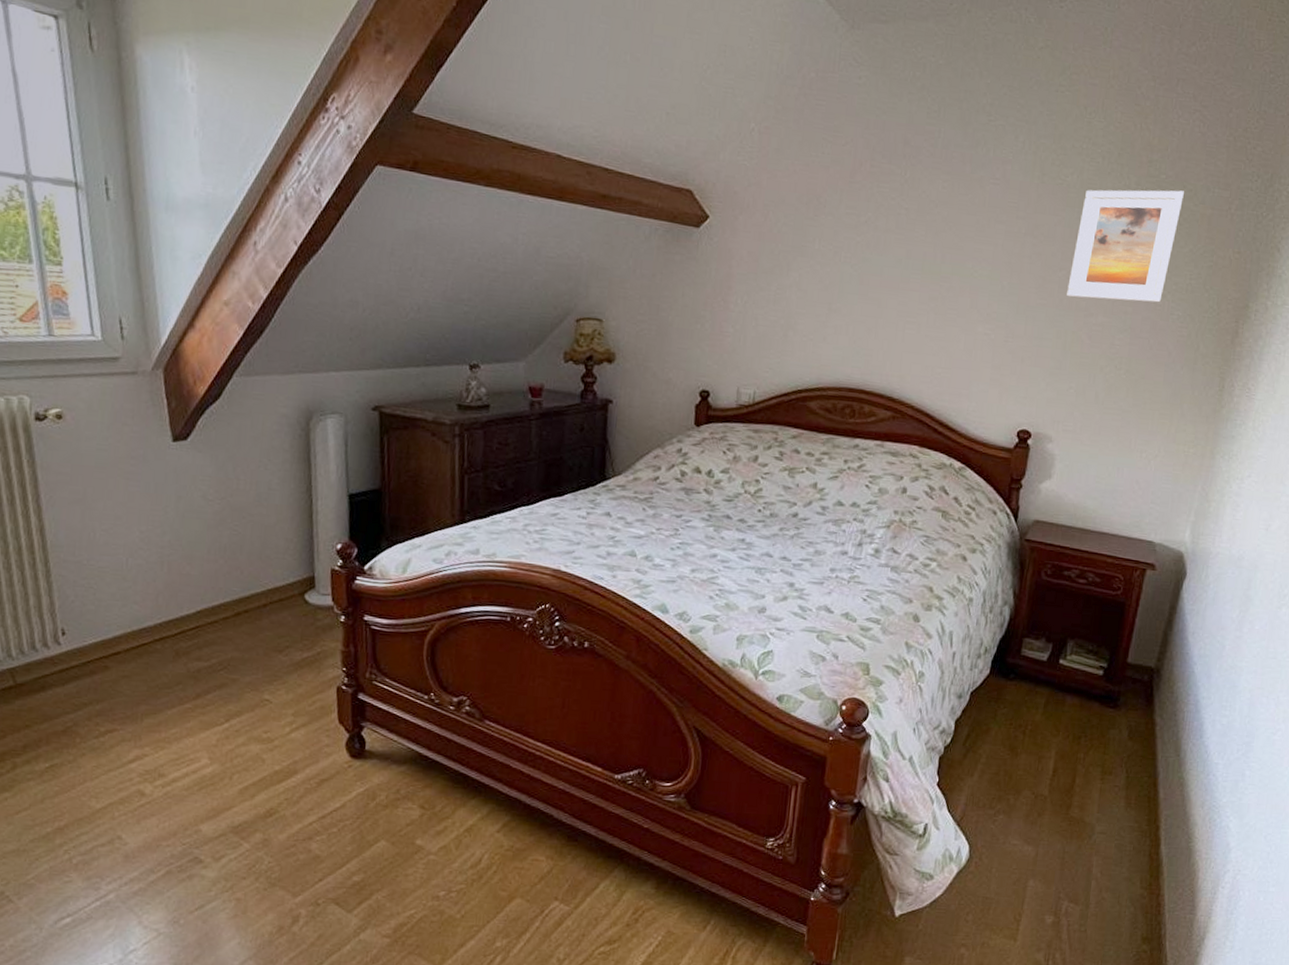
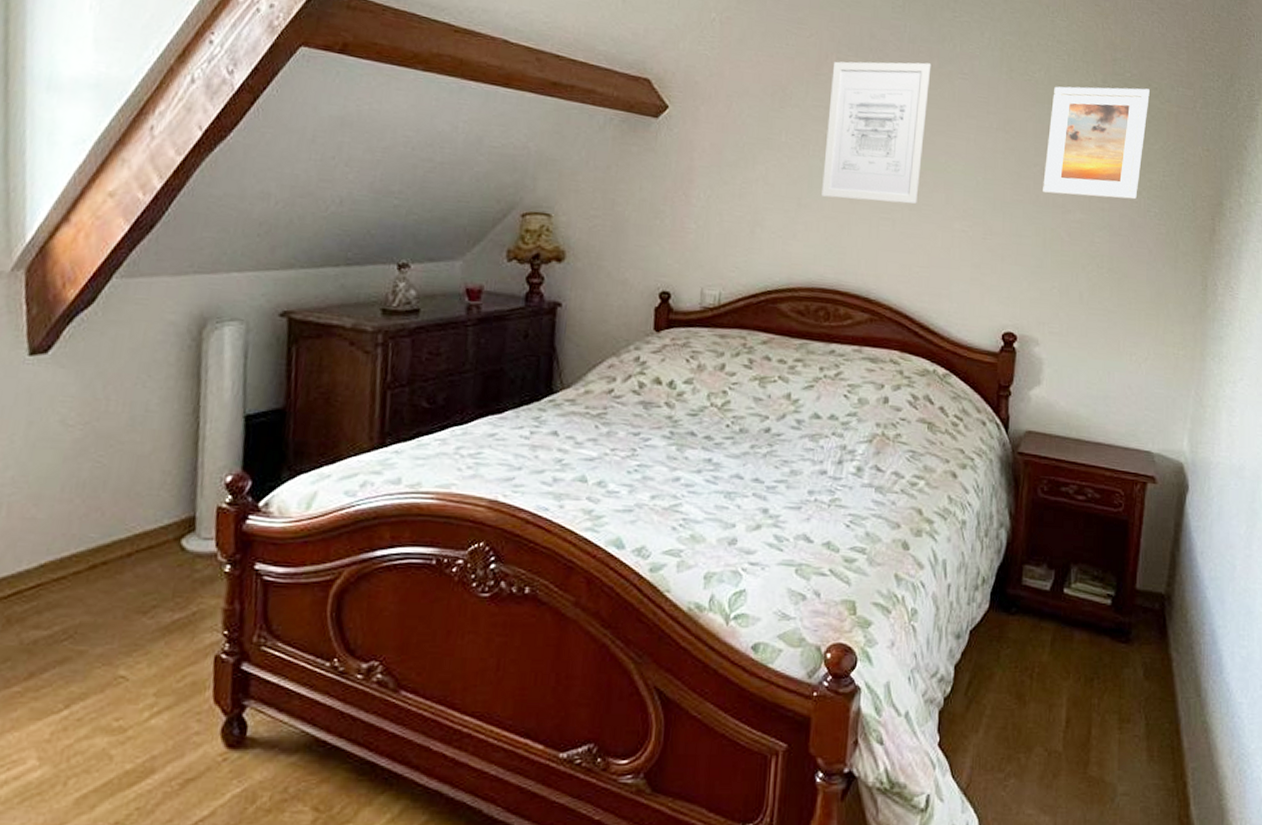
wall art: none [851,168,964,308] -> present [822,61,932,204]

